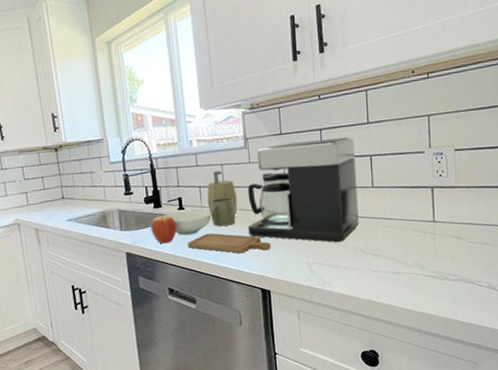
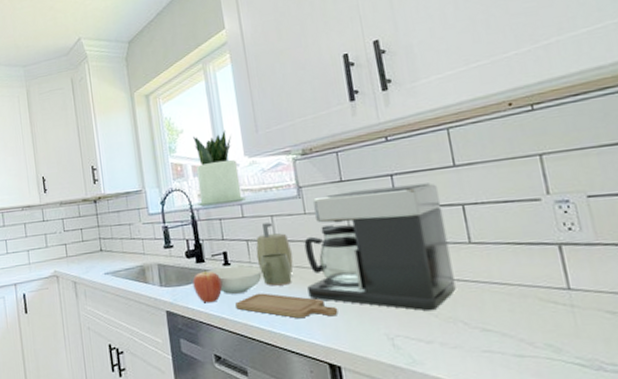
planter: none [153,82,201,156] -> present [193,130,247,207]

